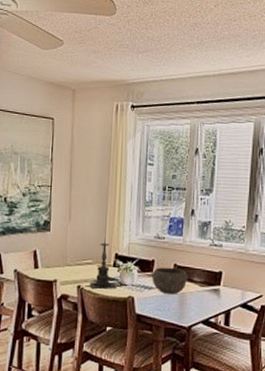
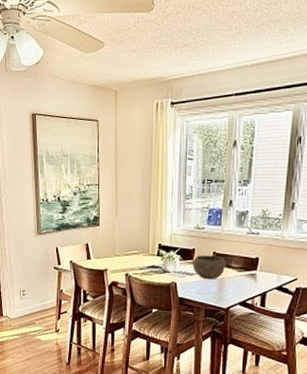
candle holder: present [89,237,116,289] -> none [136,230,160,276]

